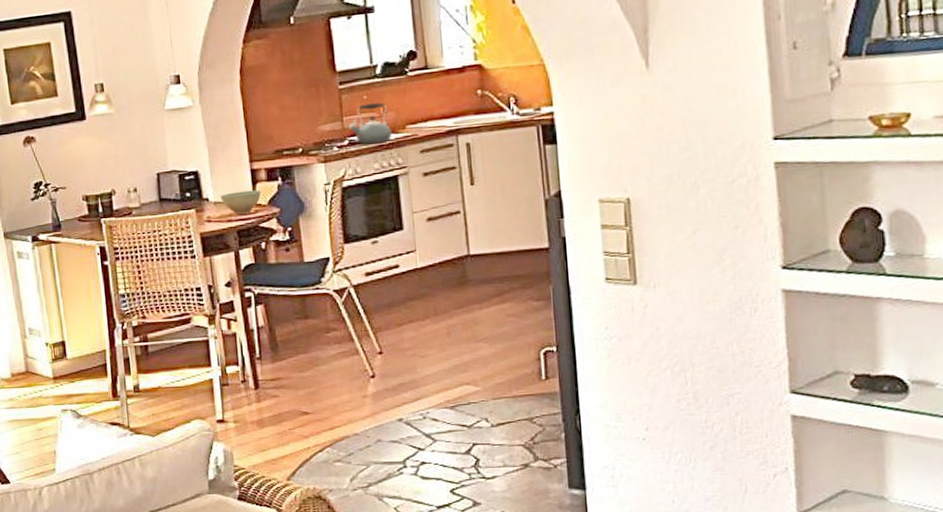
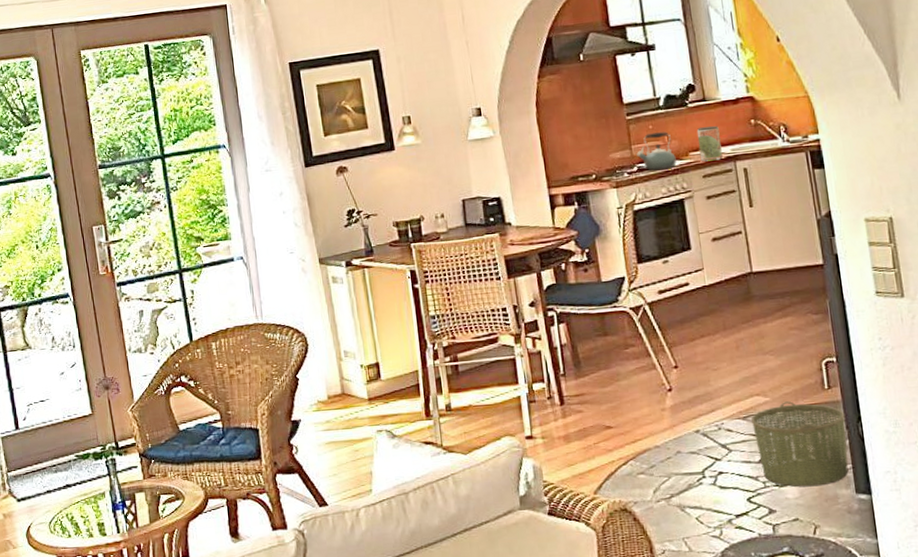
bowl: present [220,190,261,215] -> none [522,214,559,238]
jar: none [416,96,444,136] -> present [696,125,723,162]
basket: none [458,392,563,480] -> present [750,401,849,487]

